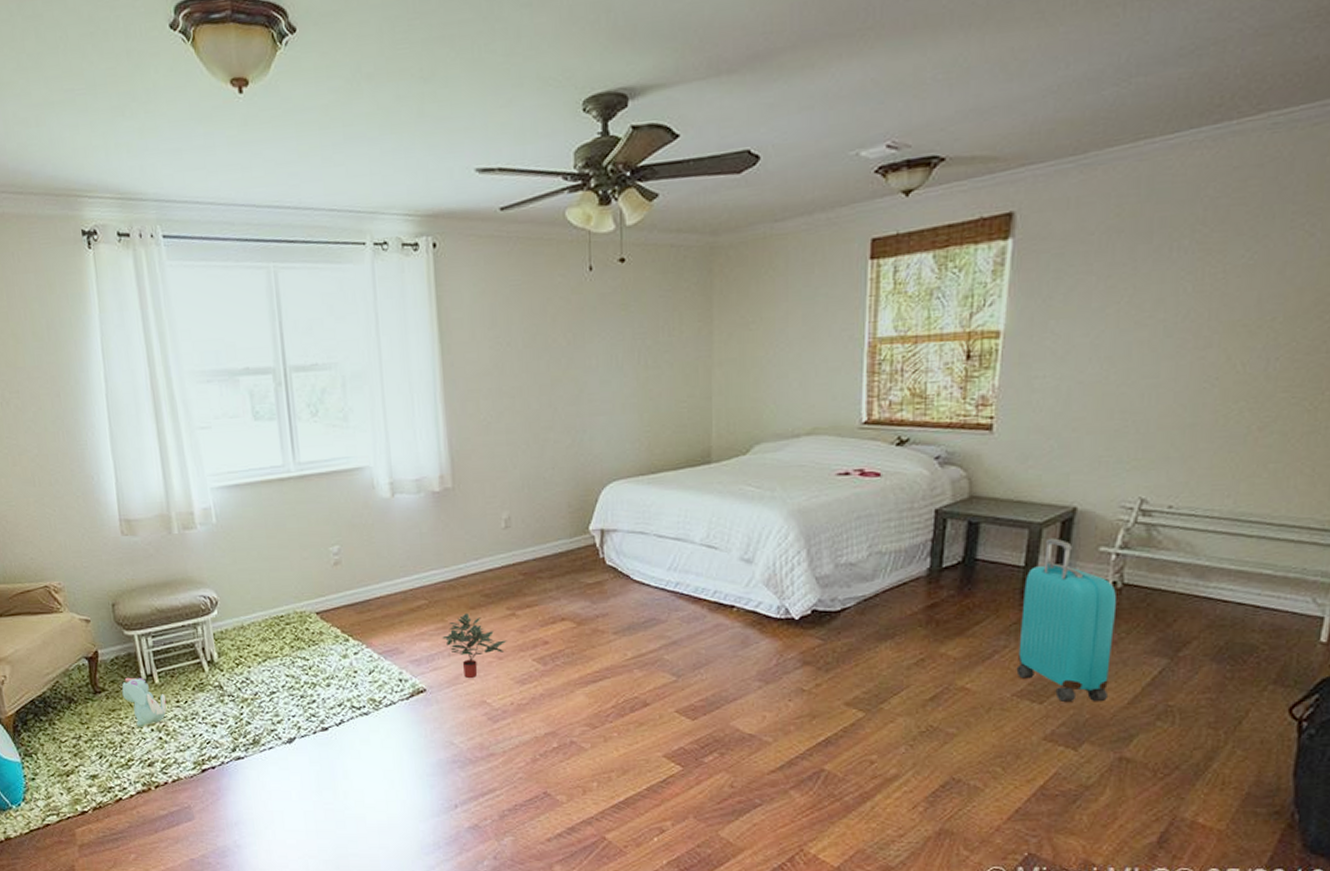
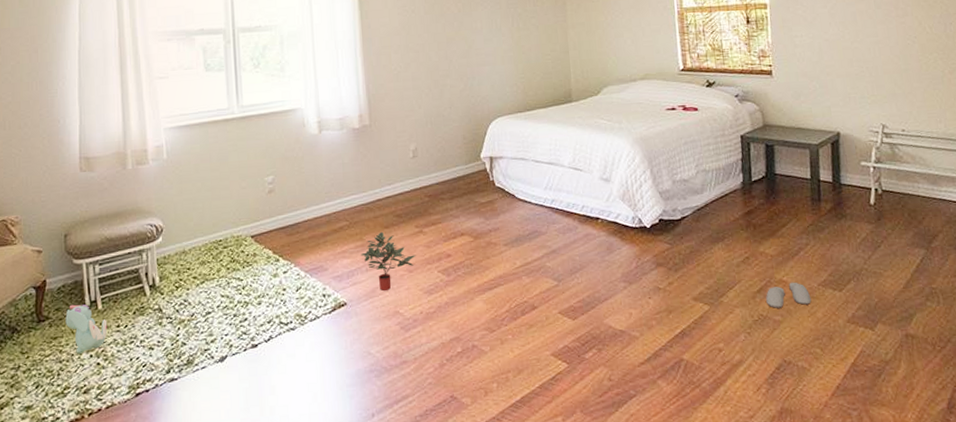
slippers: none [940,690,1000,719] -> present [766,282,812,308]
suitcase: present [1016,538,1117,702] -> none [813,156,888,289]

